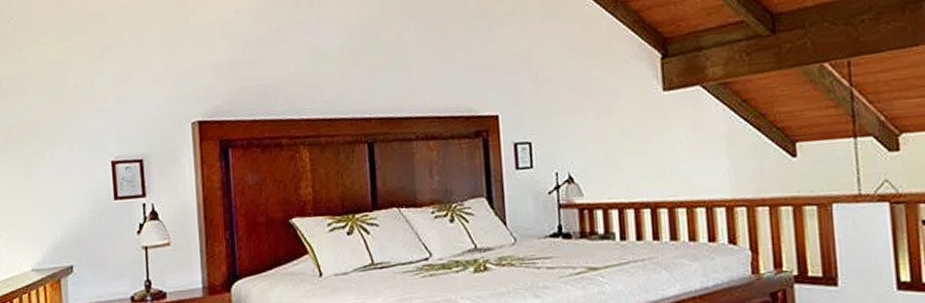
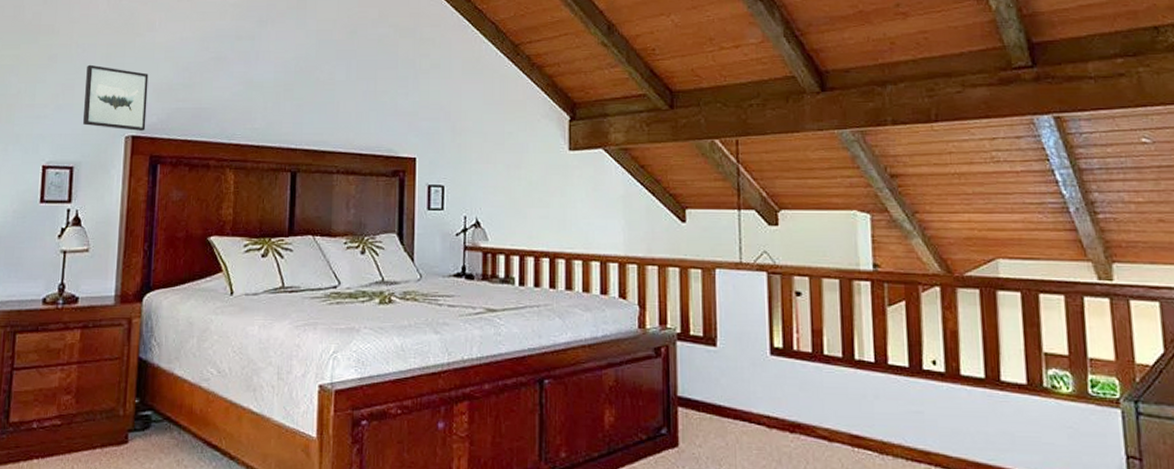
wall art: none [142,49,212,116] -> present [83,64,149,131]

